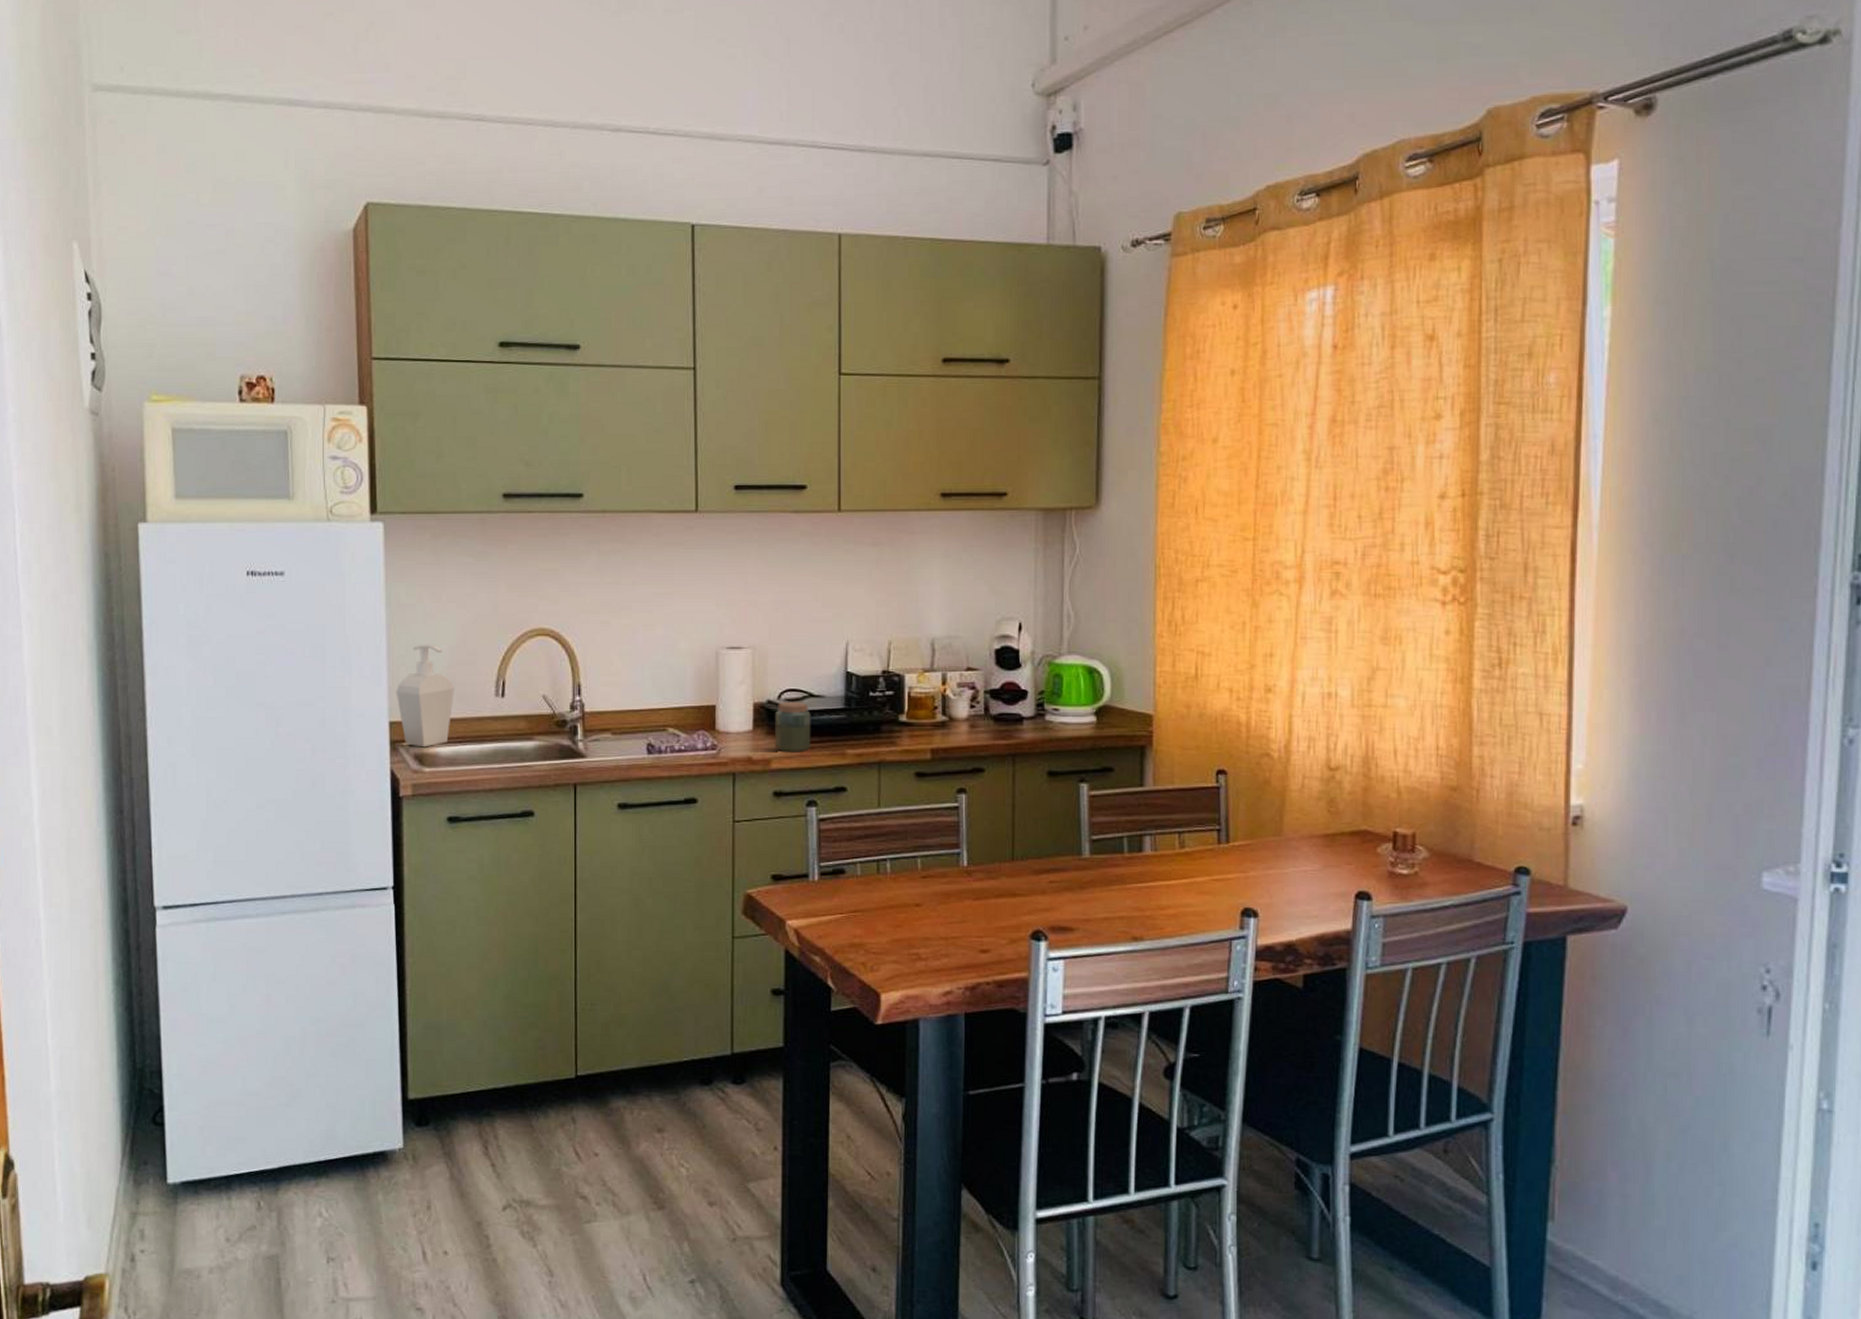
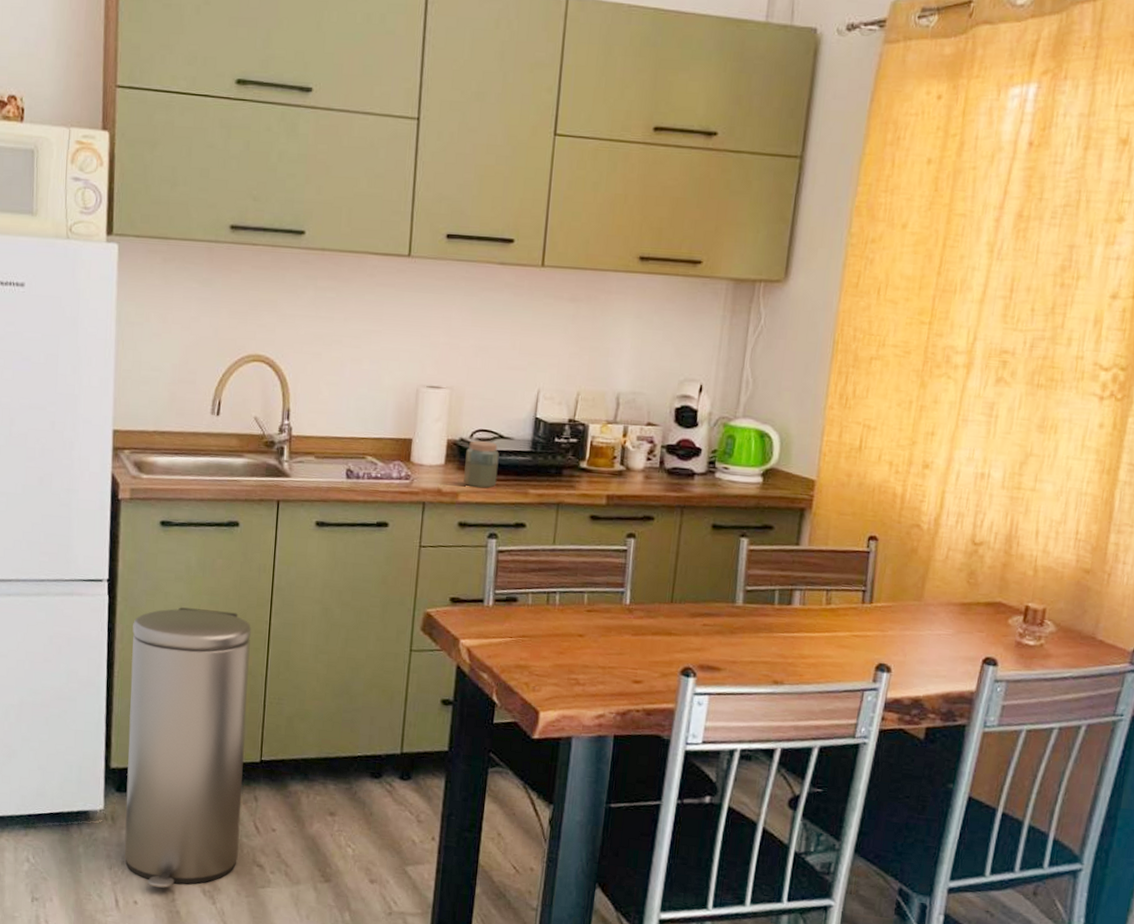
soap bottle: present [396,644,454,748] -> none [120,360,174,456]
pedal bin: none [424,911,558,1233] -> present [124,607,251,888]

